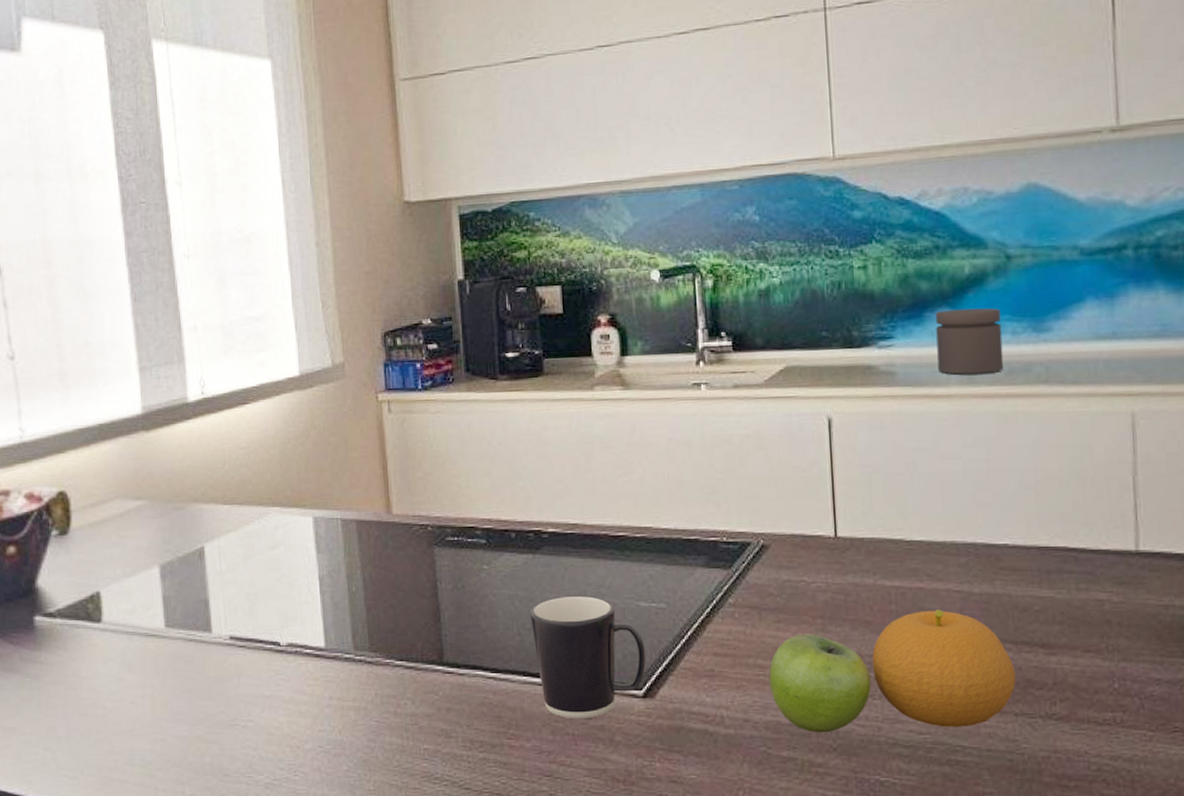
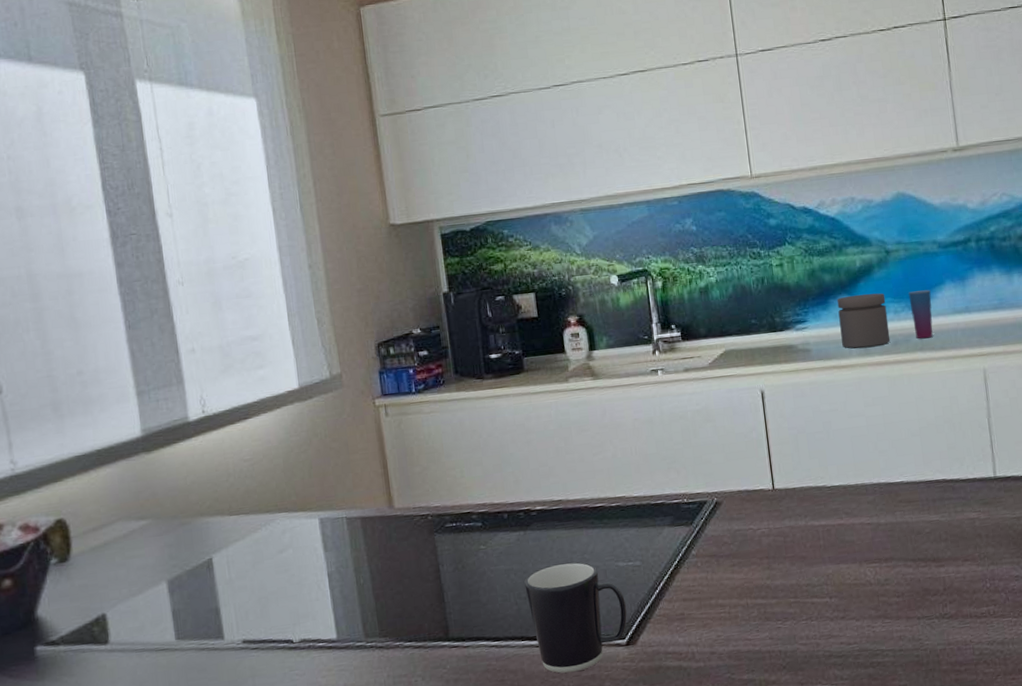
fruit: present [769,634,871,733] -> none [728,572,809,656]
fruit: present [872,610,1016,727] -> none [808,540,917,637]
cup: none [1033,307,1065,369] -> present [908,290,933,339]

